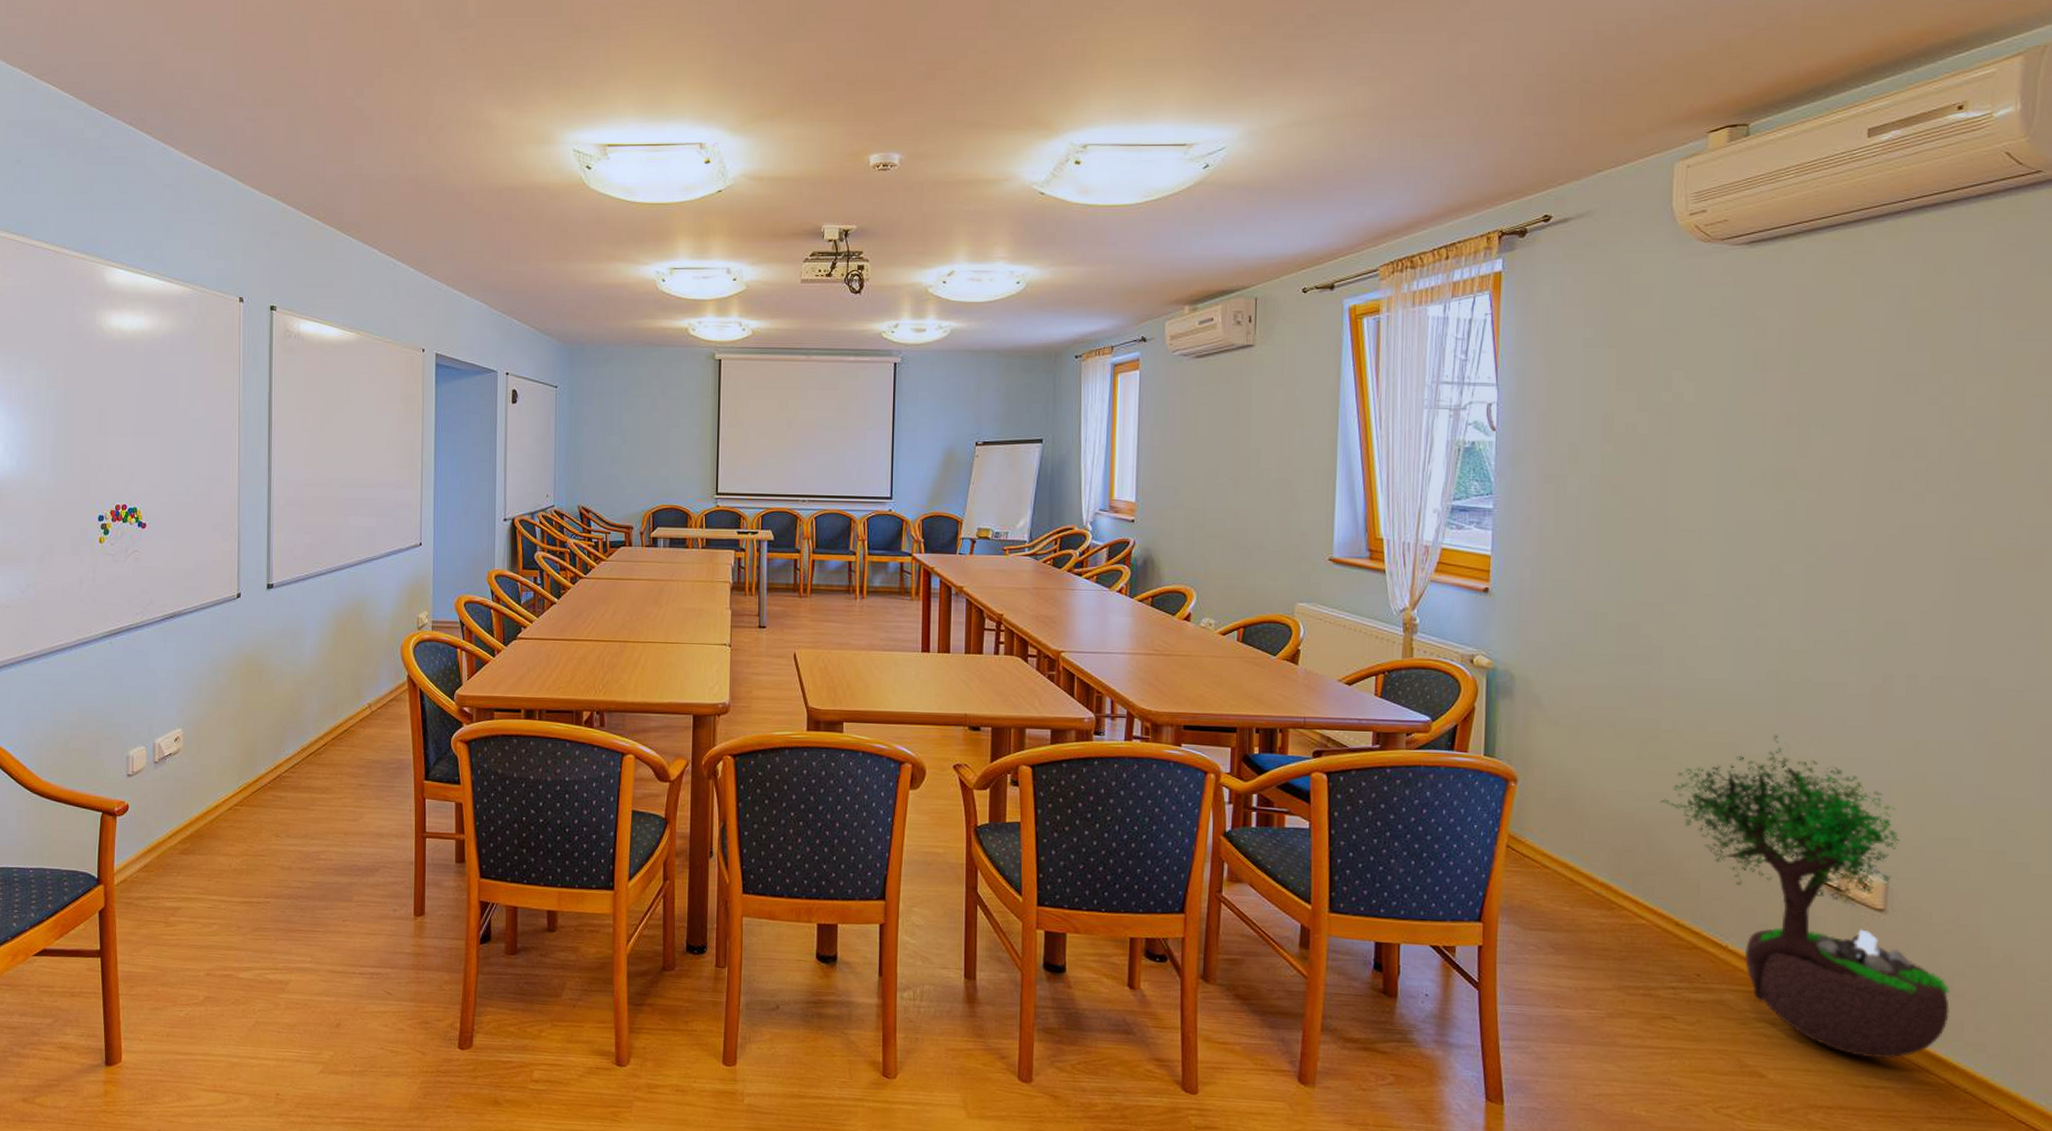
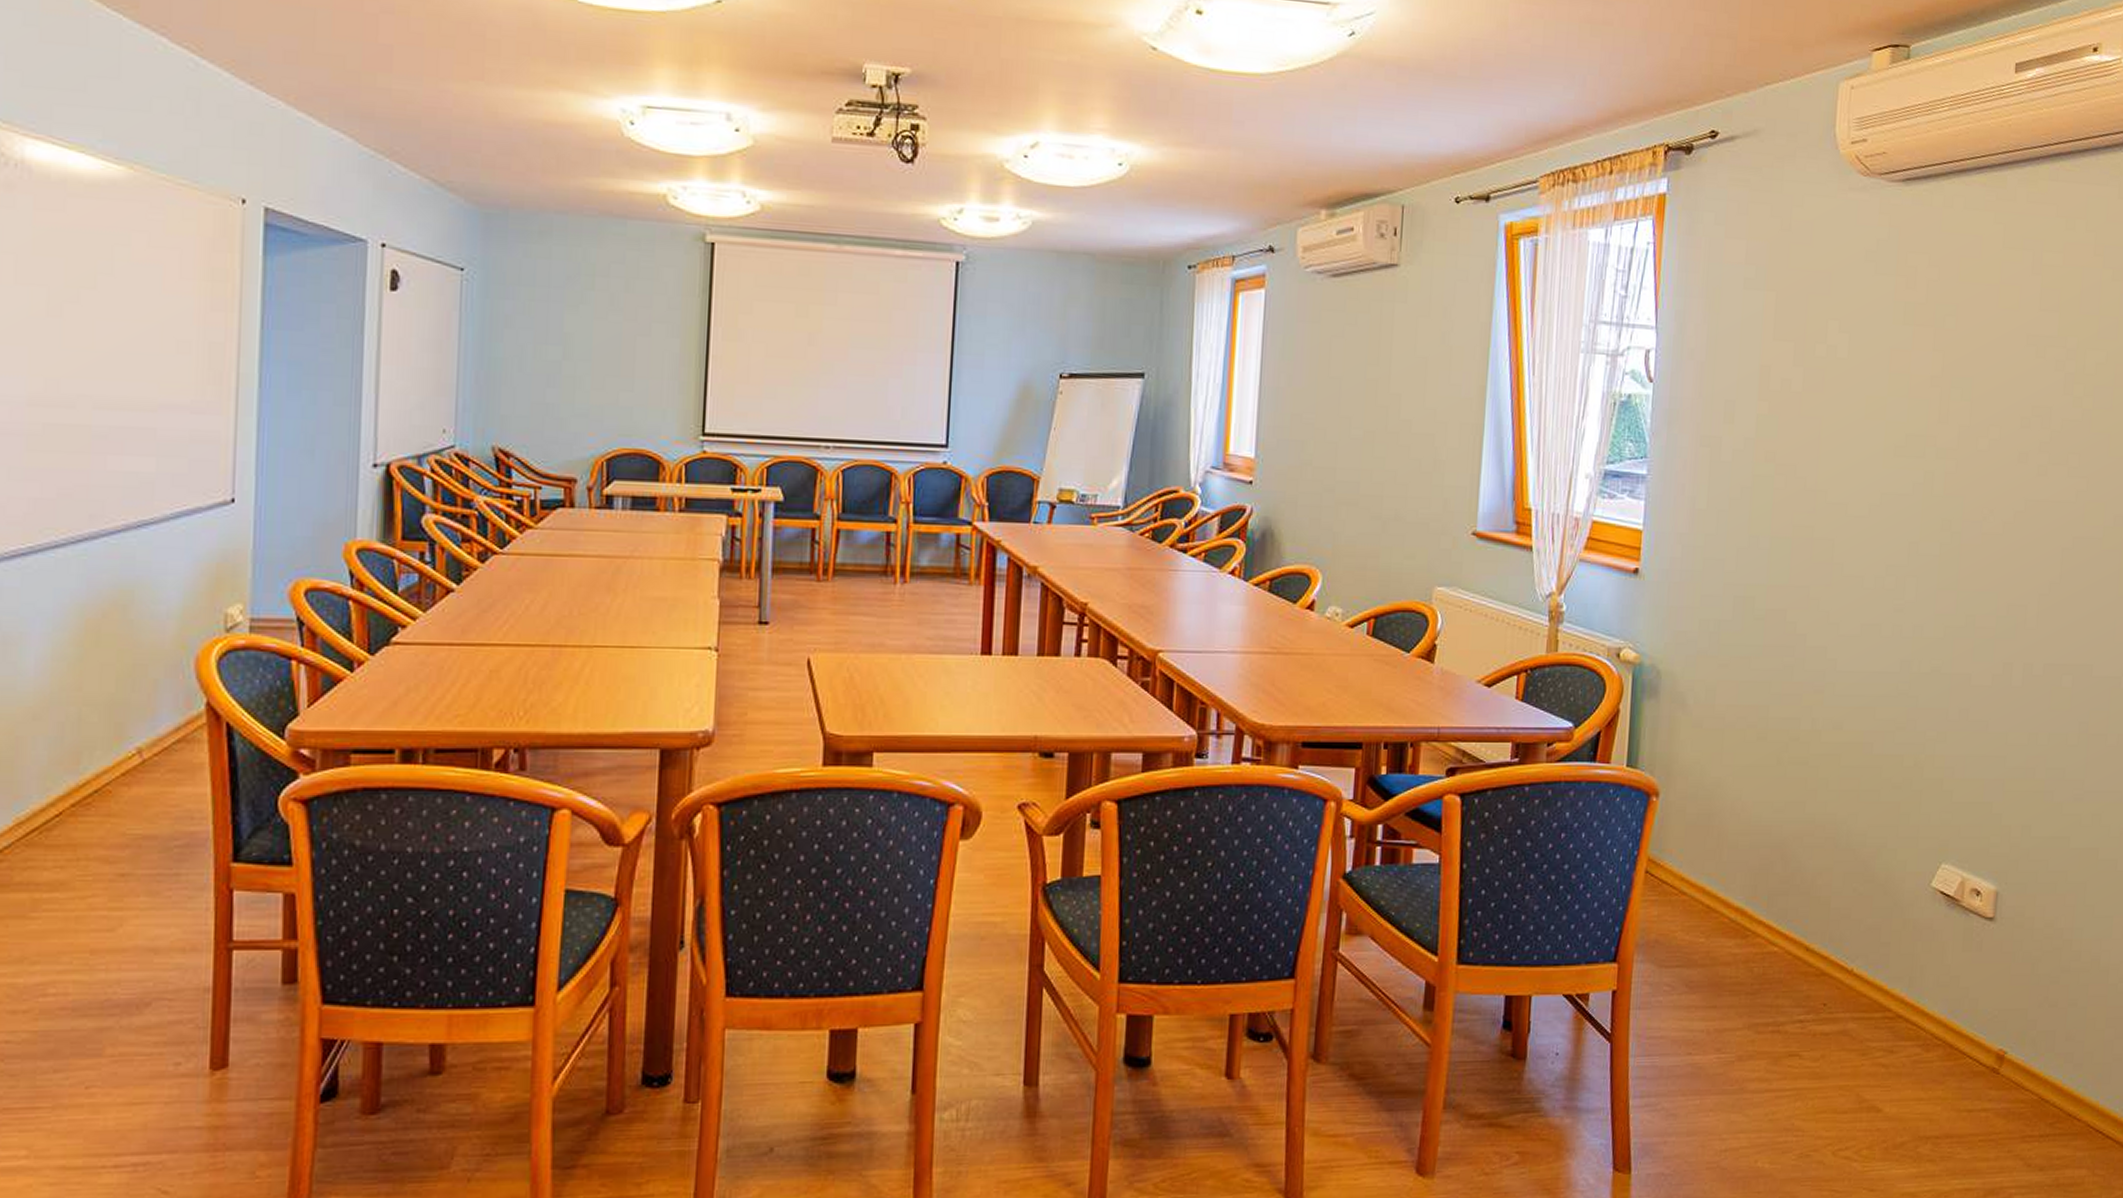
potted tree: present [1659,734,1950,1059] -> none [1796,731,2046,1080]

